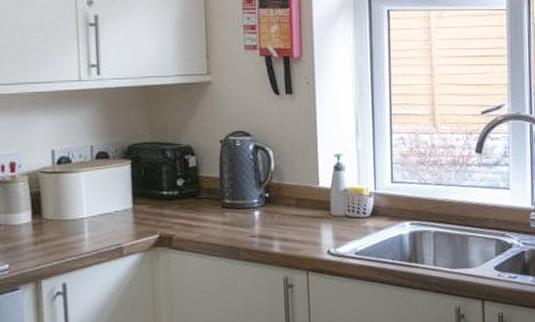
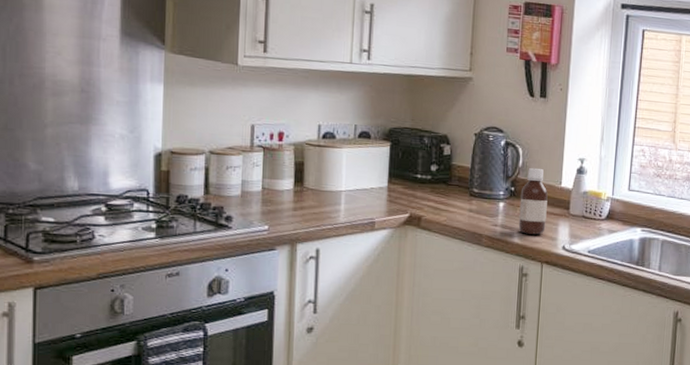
bottle: none [276,170,307,242] -> present [518,168,548,235]

